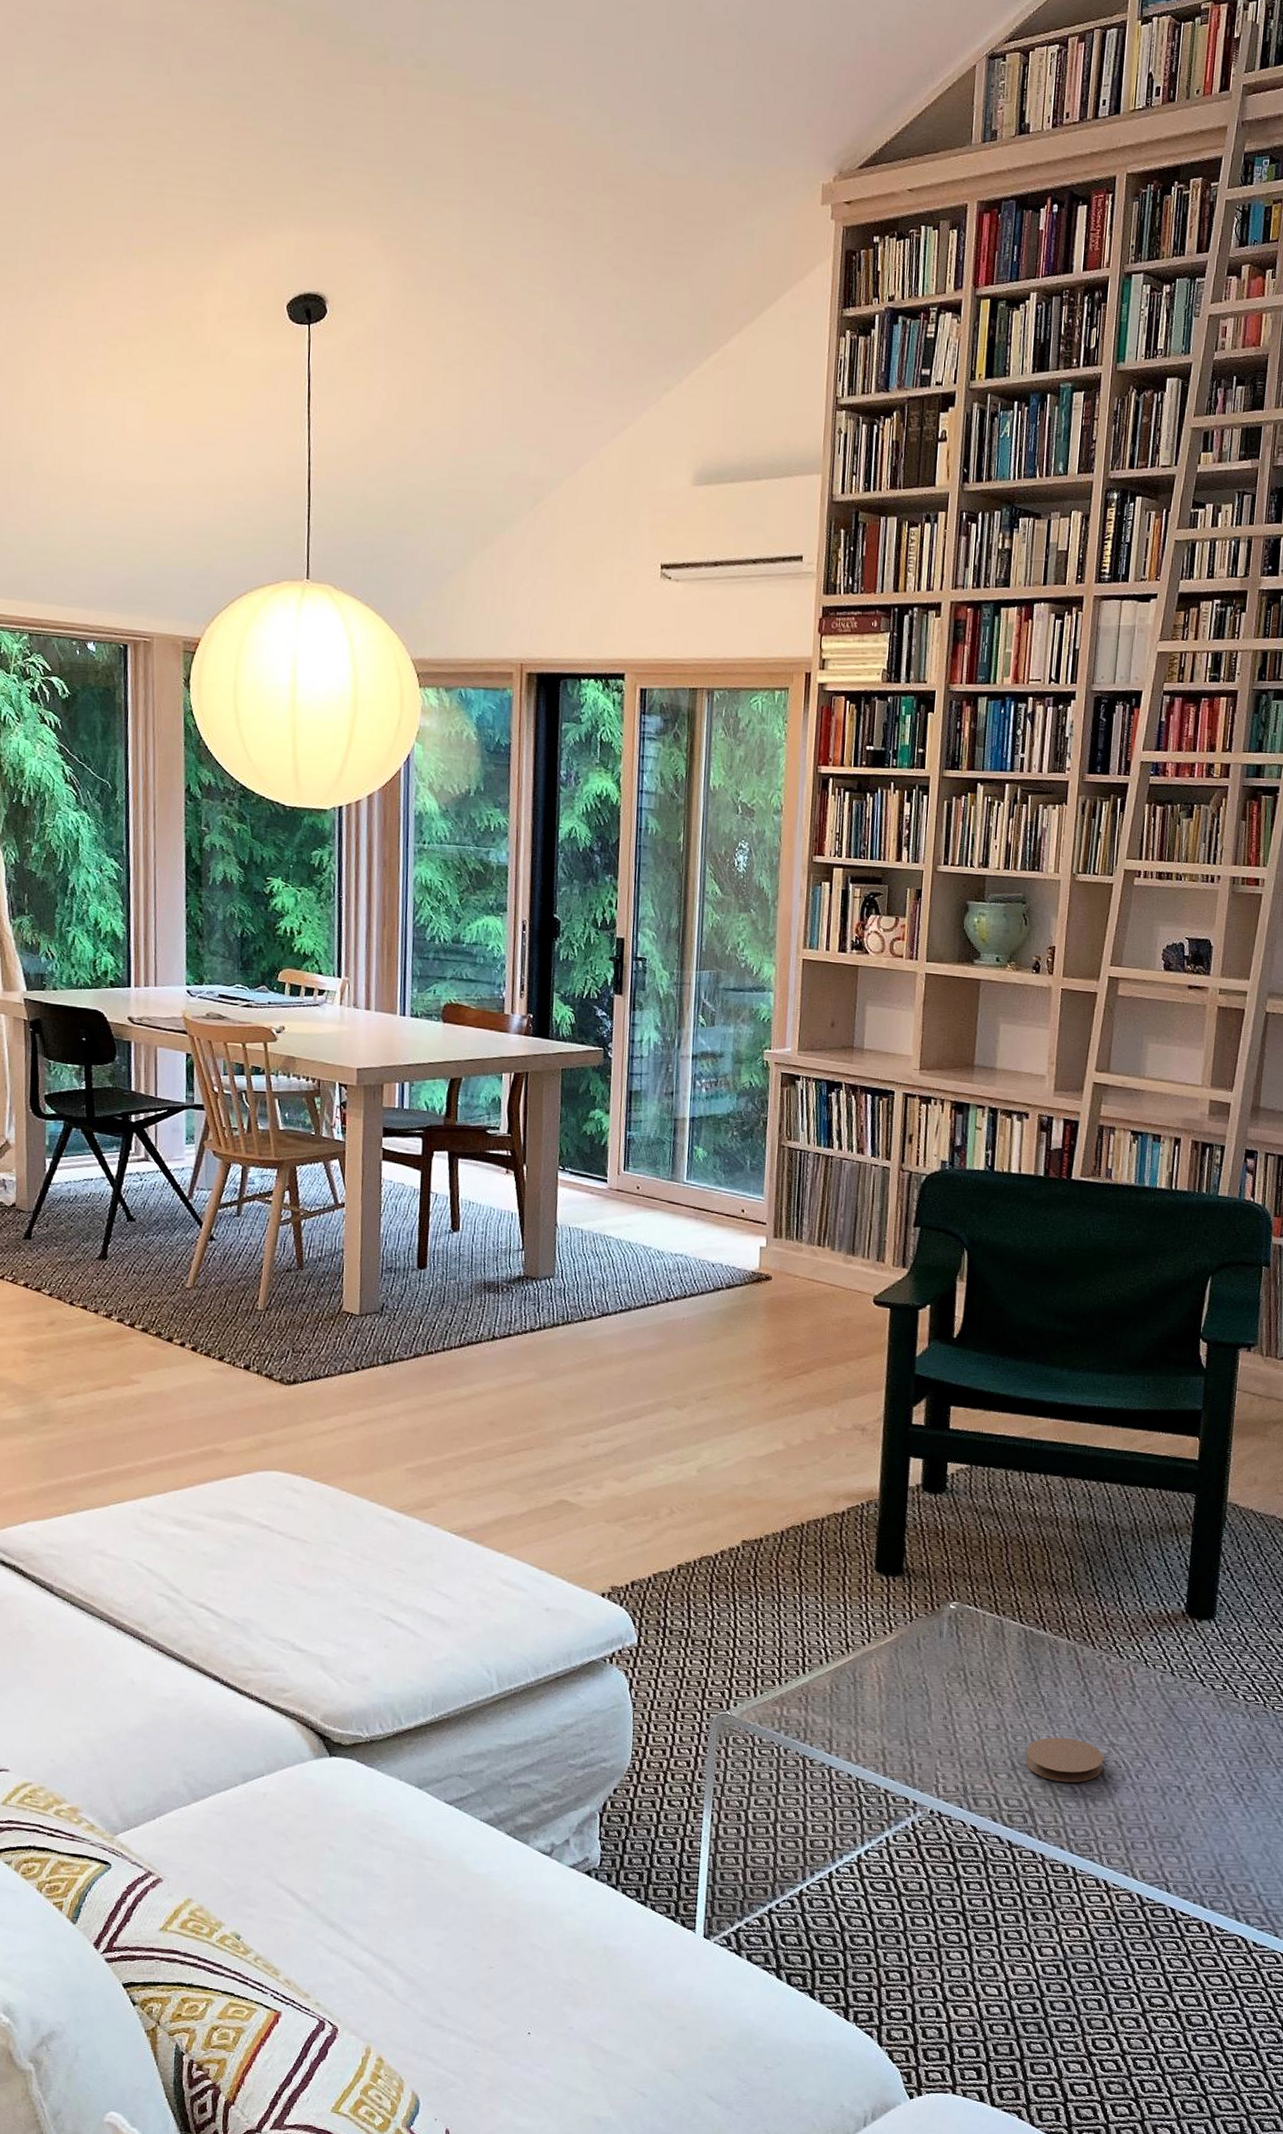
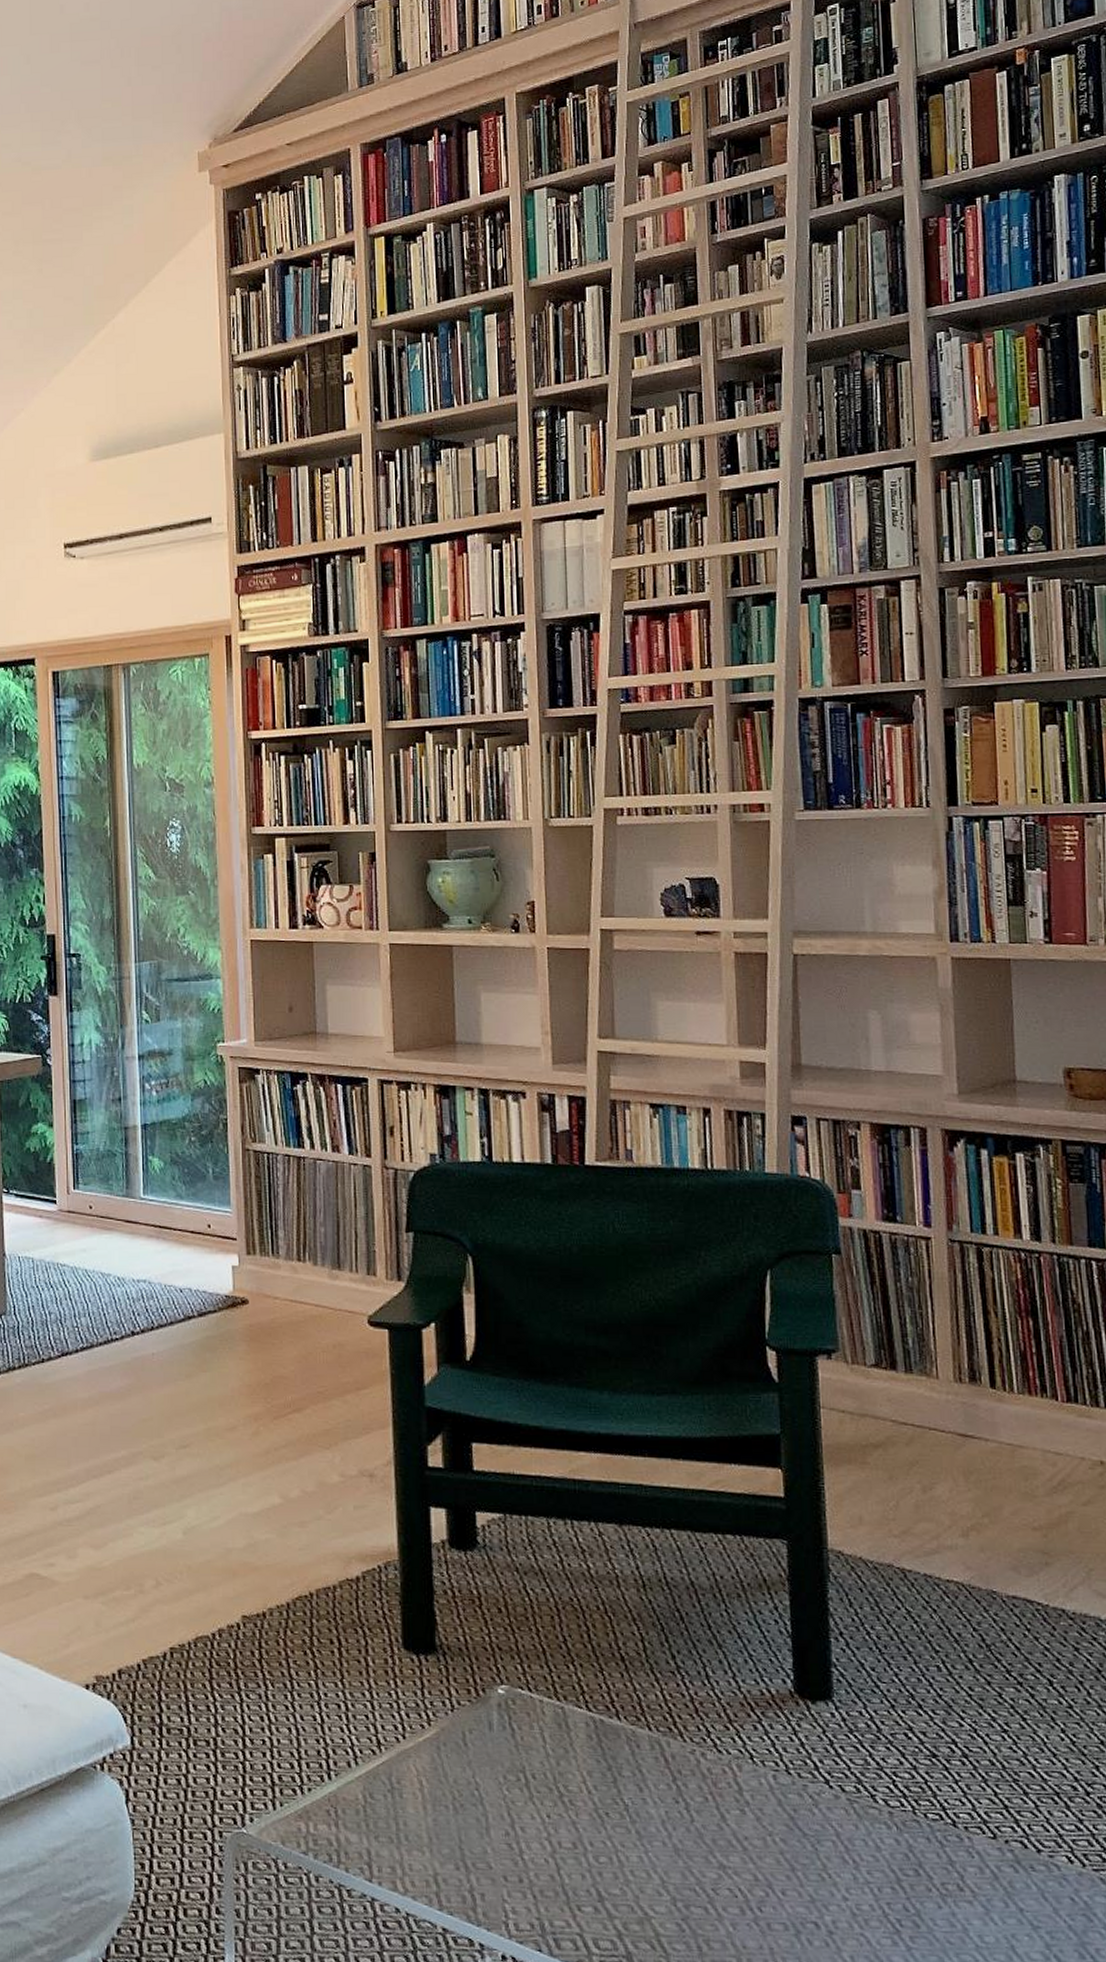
coaster: present [1025,1737,1104,1783] -> none [614,1857,715,1918]

